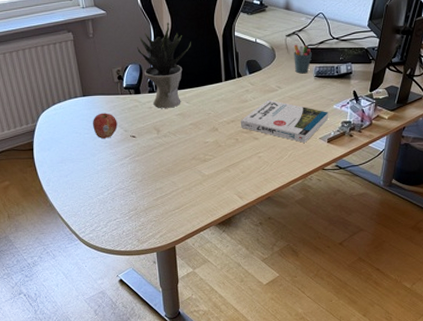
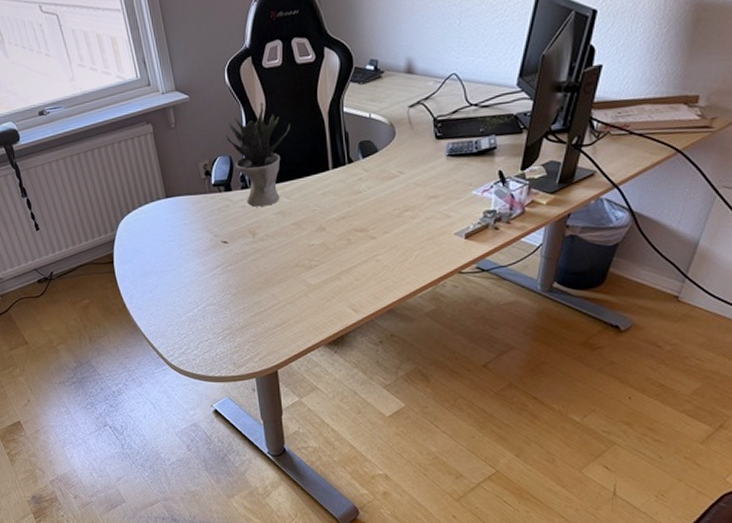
fruit: present [93,113,118,138] -> none [178,215,206,246]
book: present [241,99,329,143] -> none [353,188,467,240]
pen holder: present [294,44,312,74] -> none [419,116,443,154]

